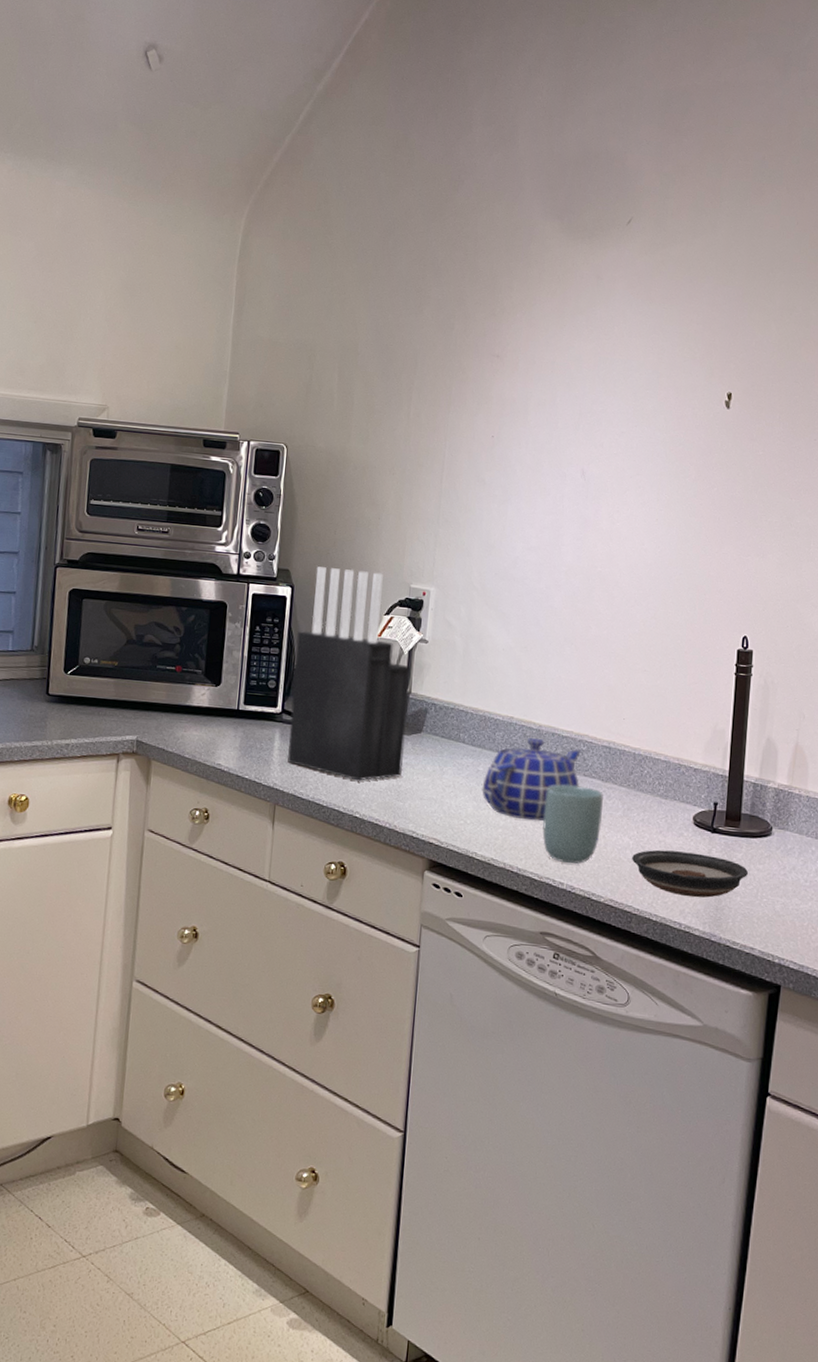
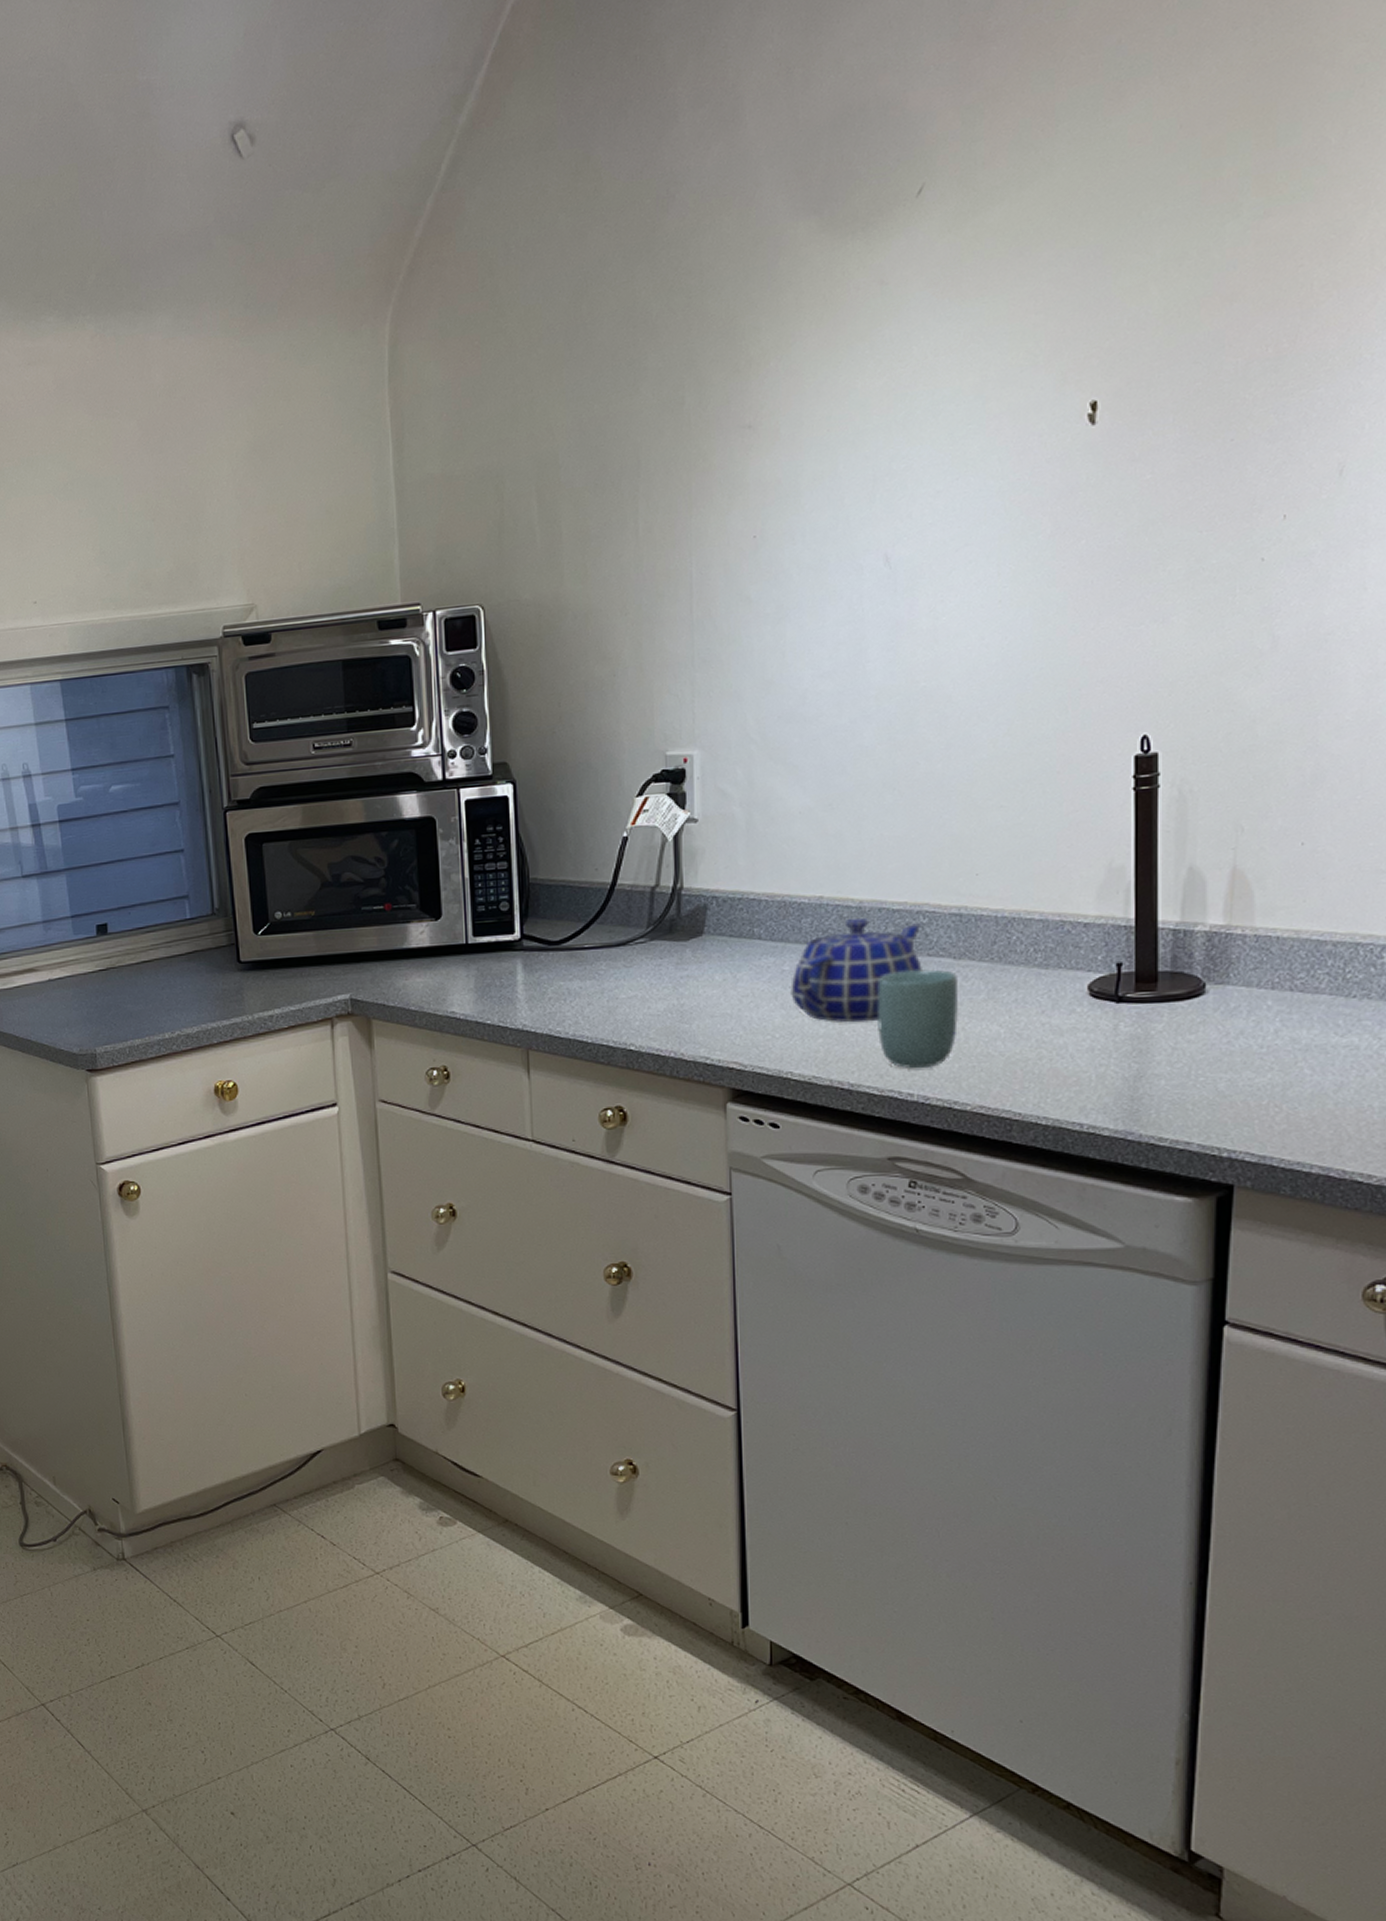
knife block: present [287,566,411,781] -> none [526,744,684,1007]
saucer: present [632,849,749,898] -> none [1005,1032,1175,1089]

